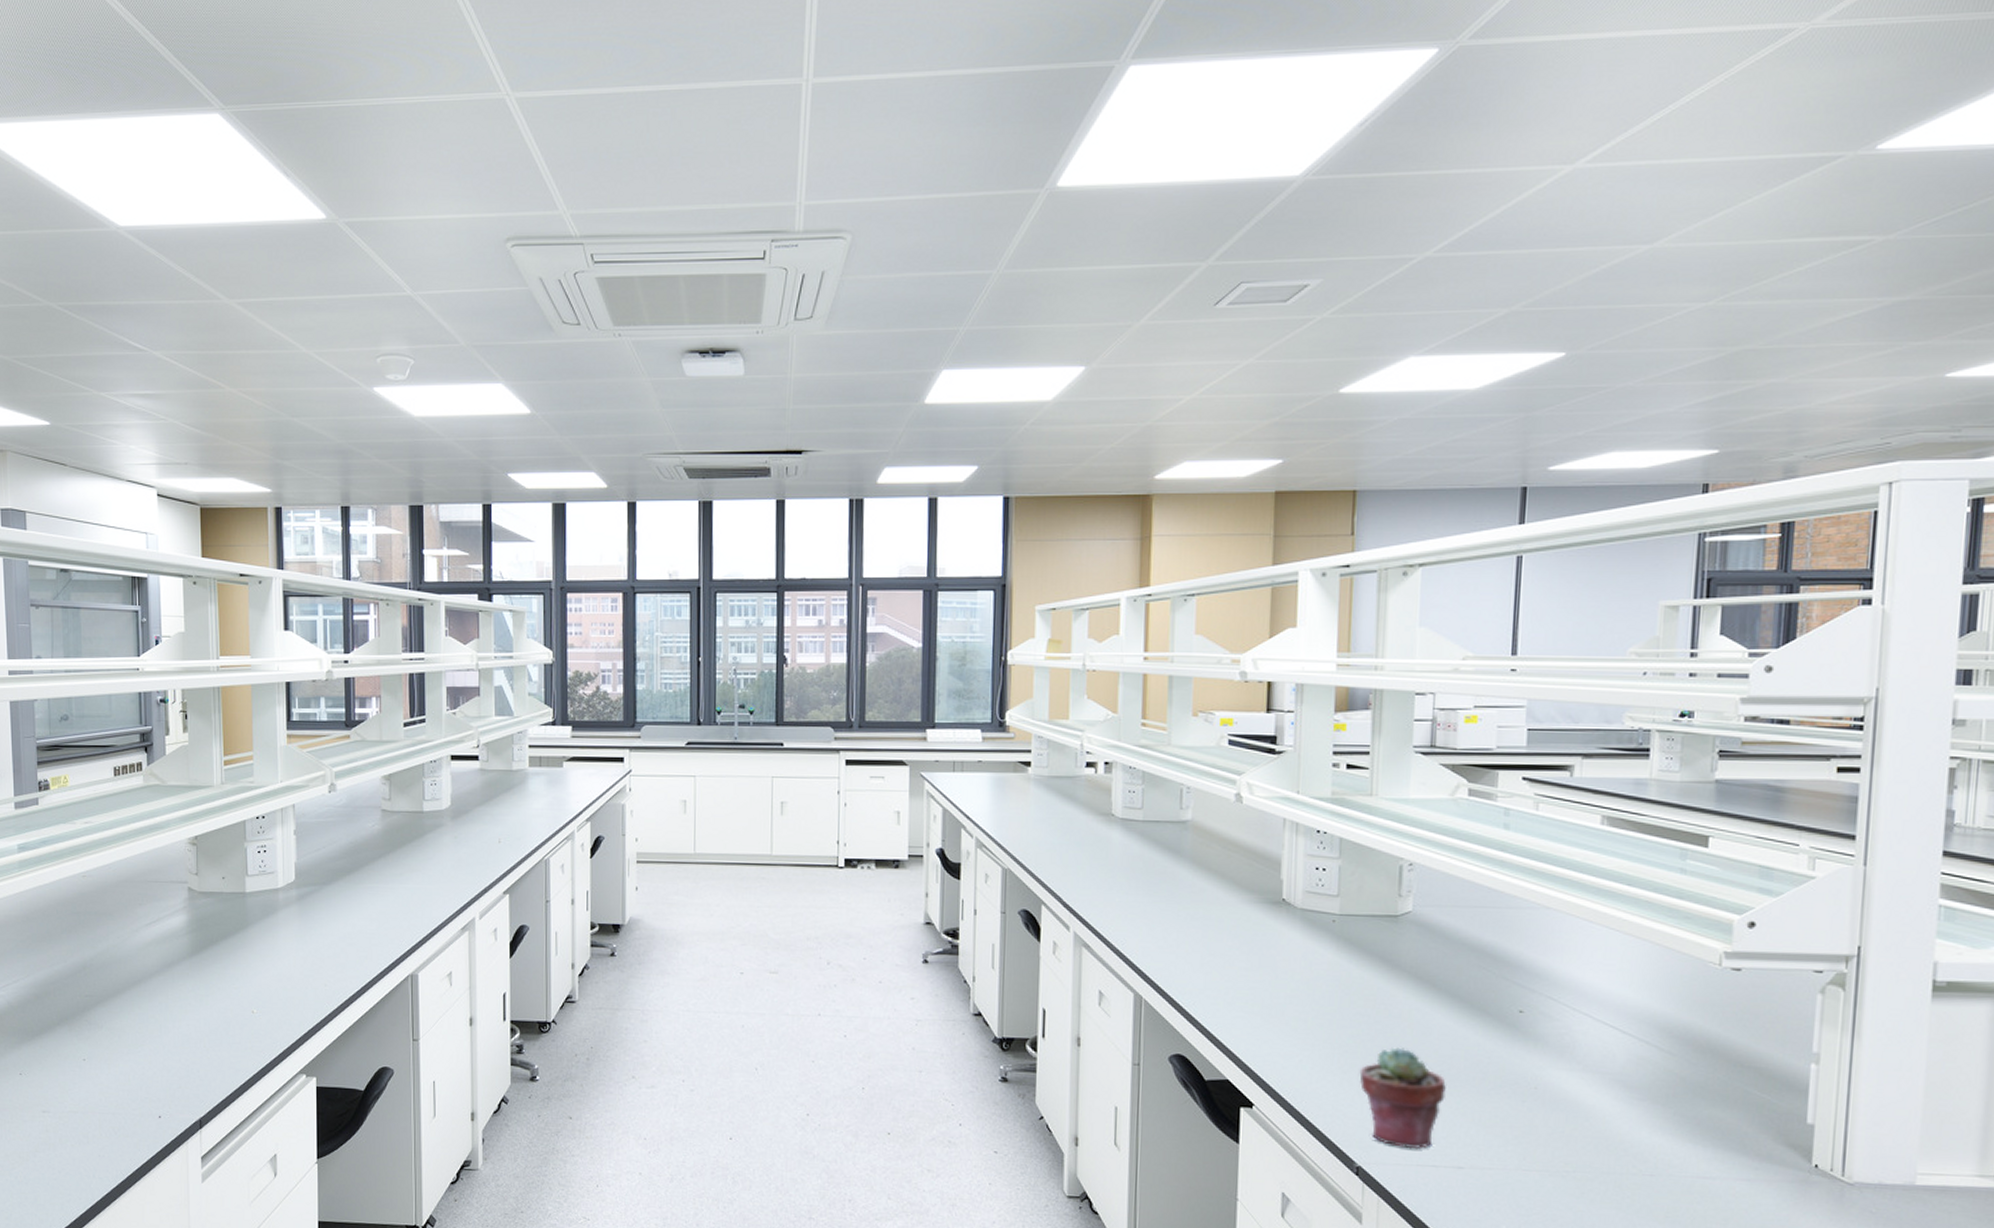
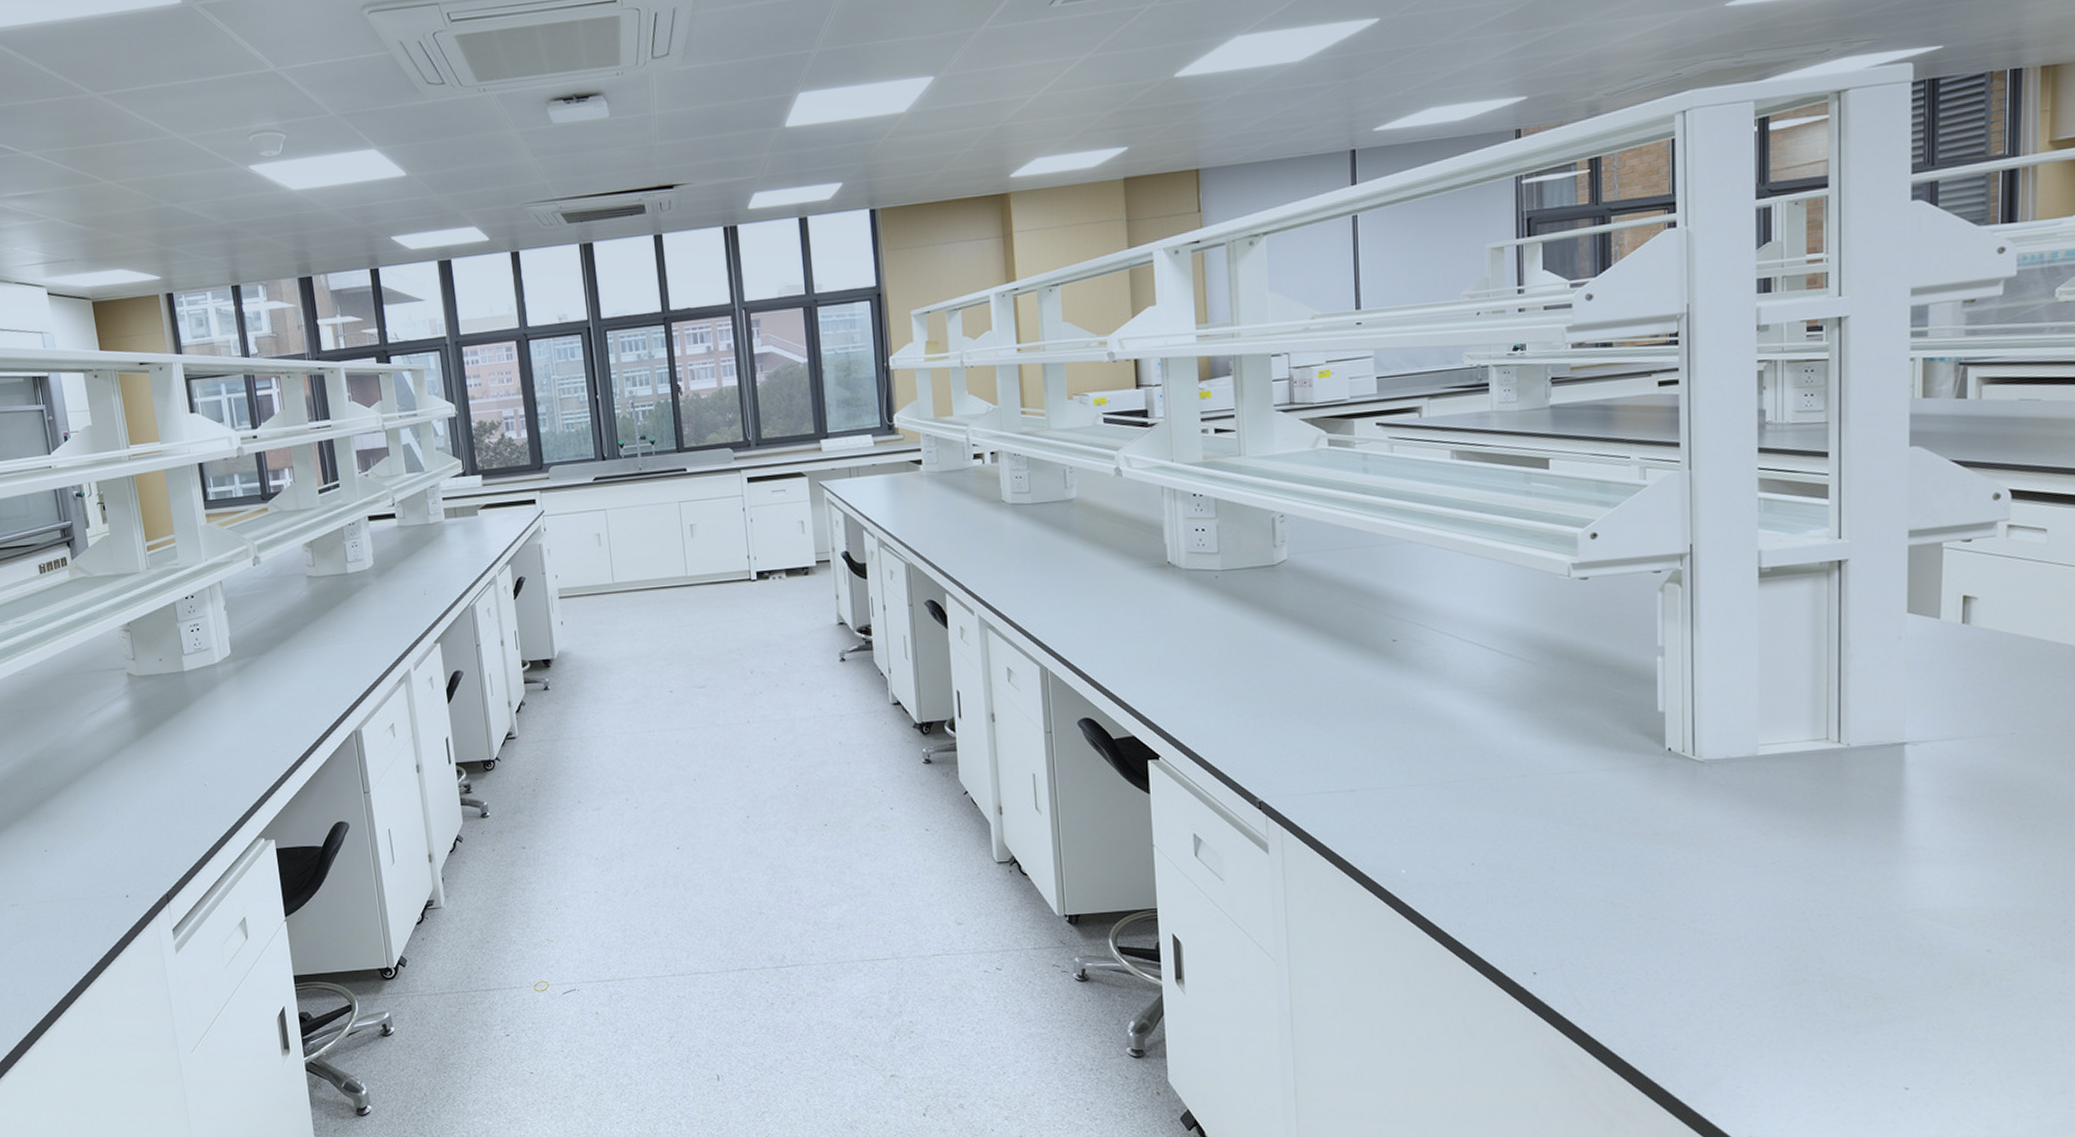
potted succulent: present [1359,1047,1446,1150] -> none [1253,687,1333,780]

